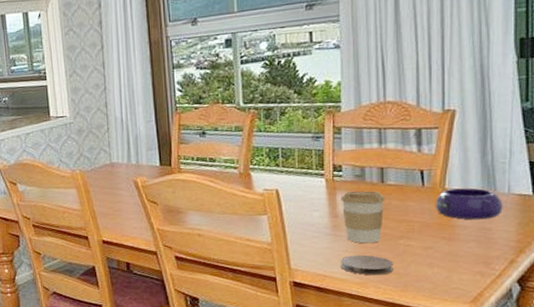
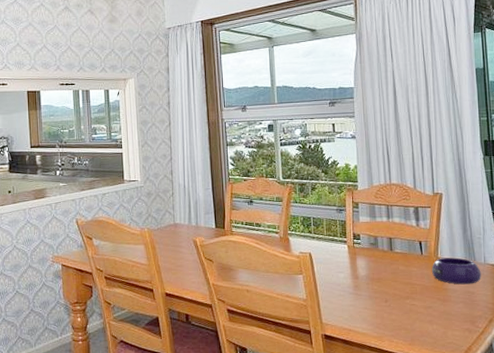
coaster: present [340,254,393,276] -> none [361,312,403,331]
coffee cup: present [341,191,385,244] -> none [360,257,394,302]

